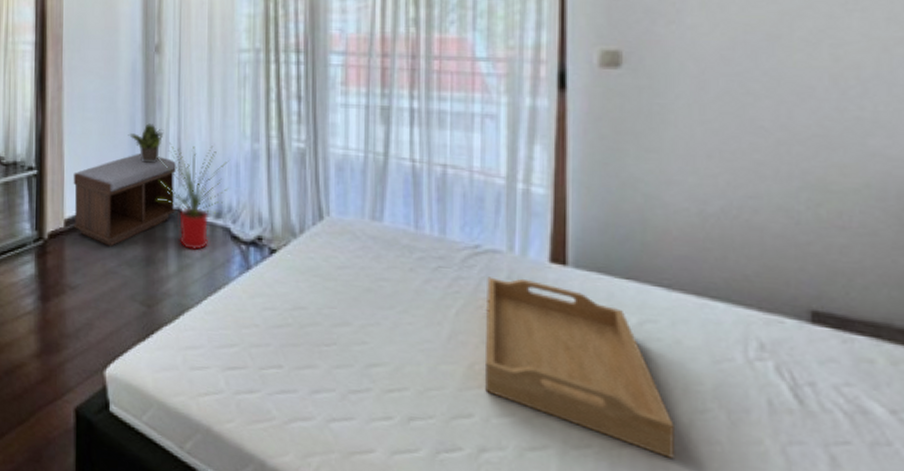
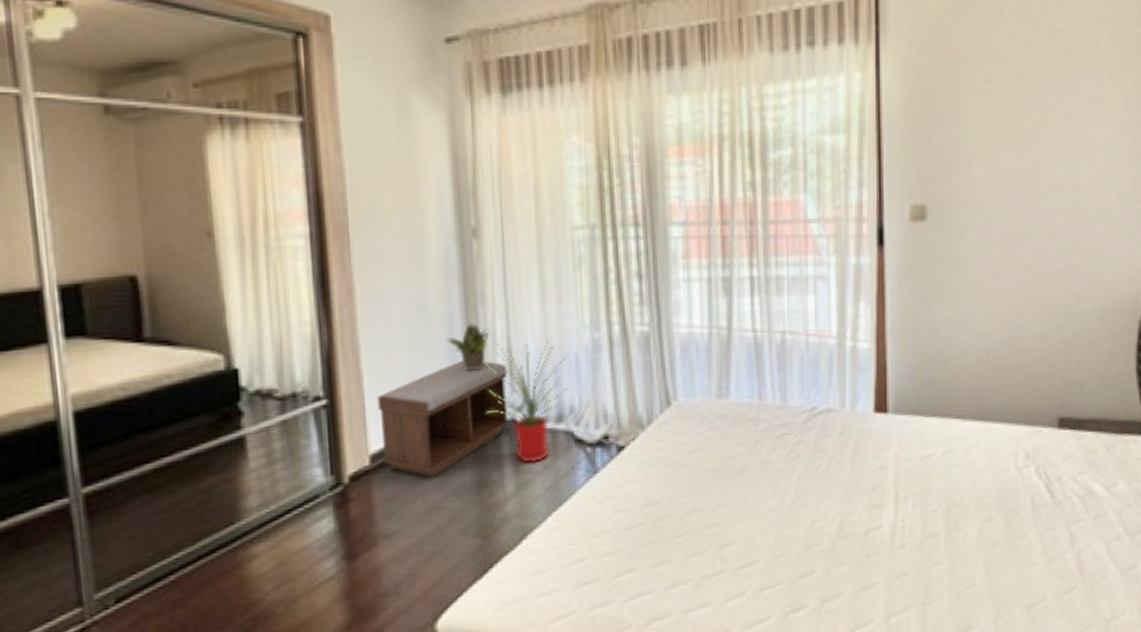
serving tray: present [485,277,676,458] -> none [822,432,970,567]

